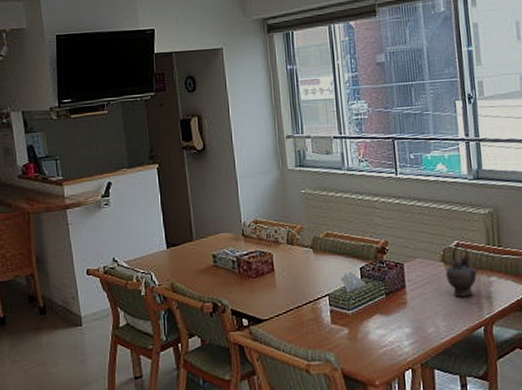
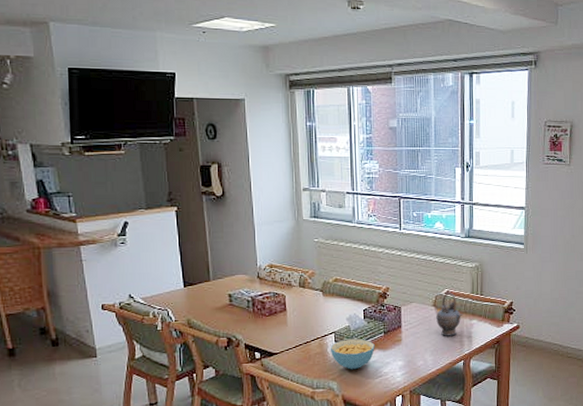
cereal bowl: none [324,302,376,339] -> present [330,339,375,370]

